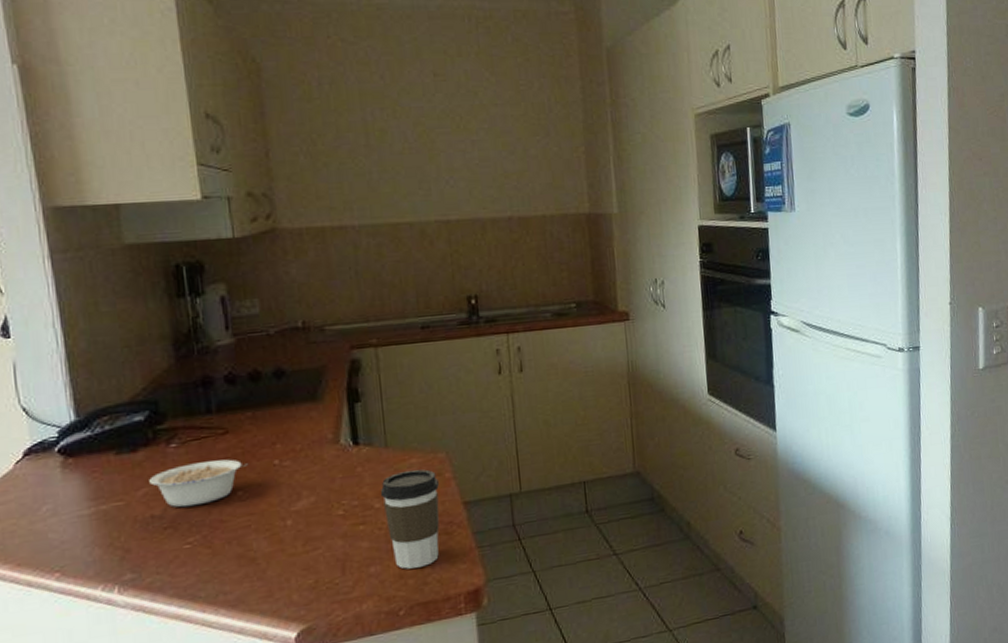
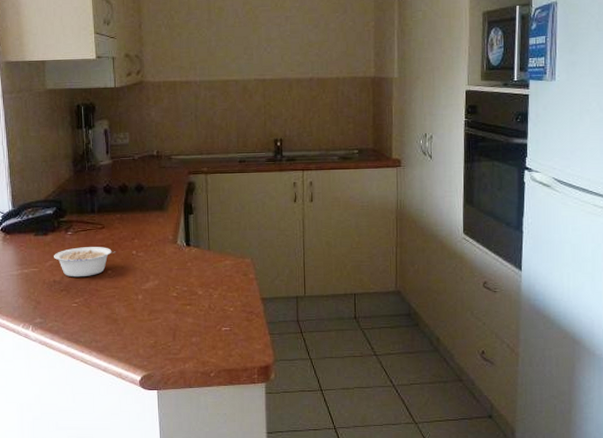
coffee cup: present [380,469,440,569] -> none [202,269,244,343]

